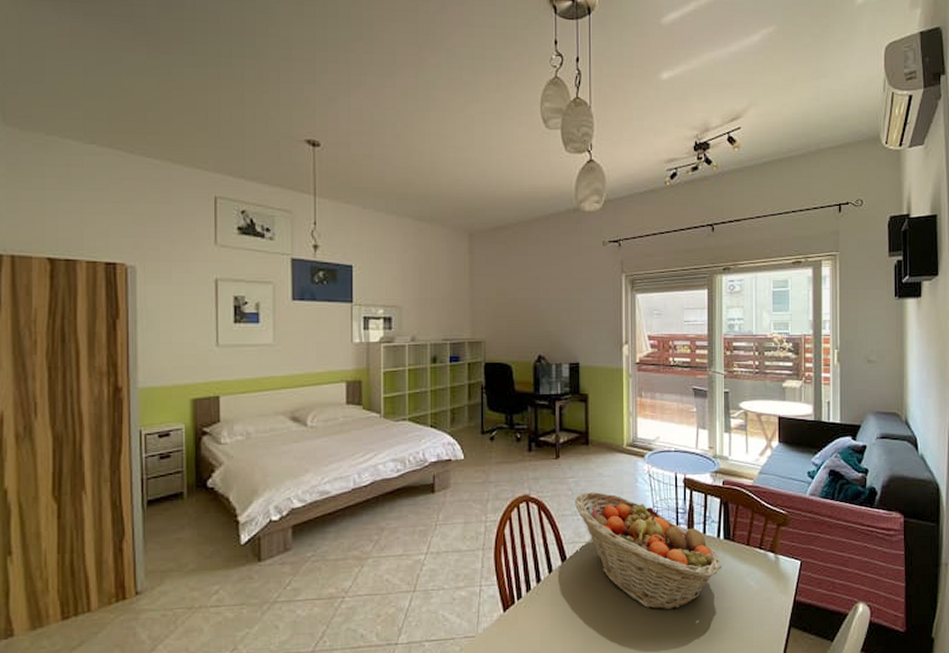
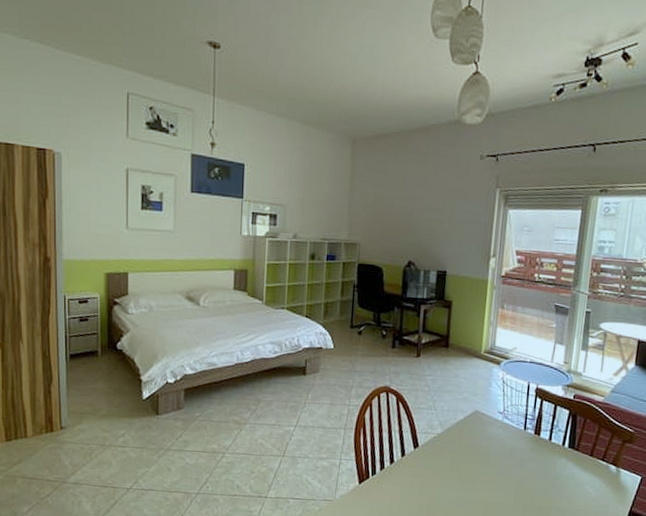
fruit basket: present [574,491,722,610] -> none [430,390,563,504]

